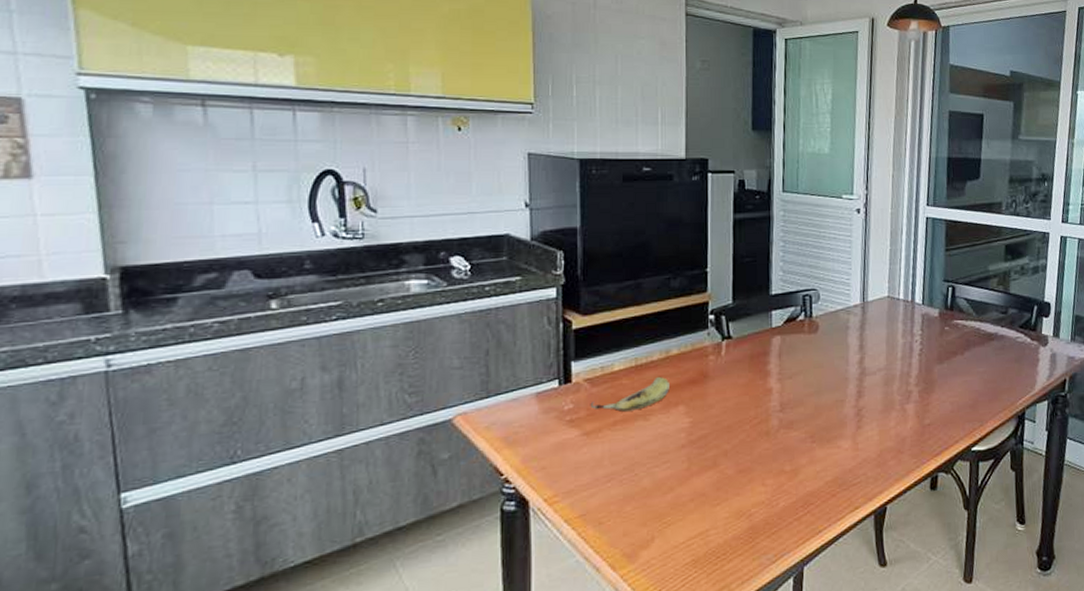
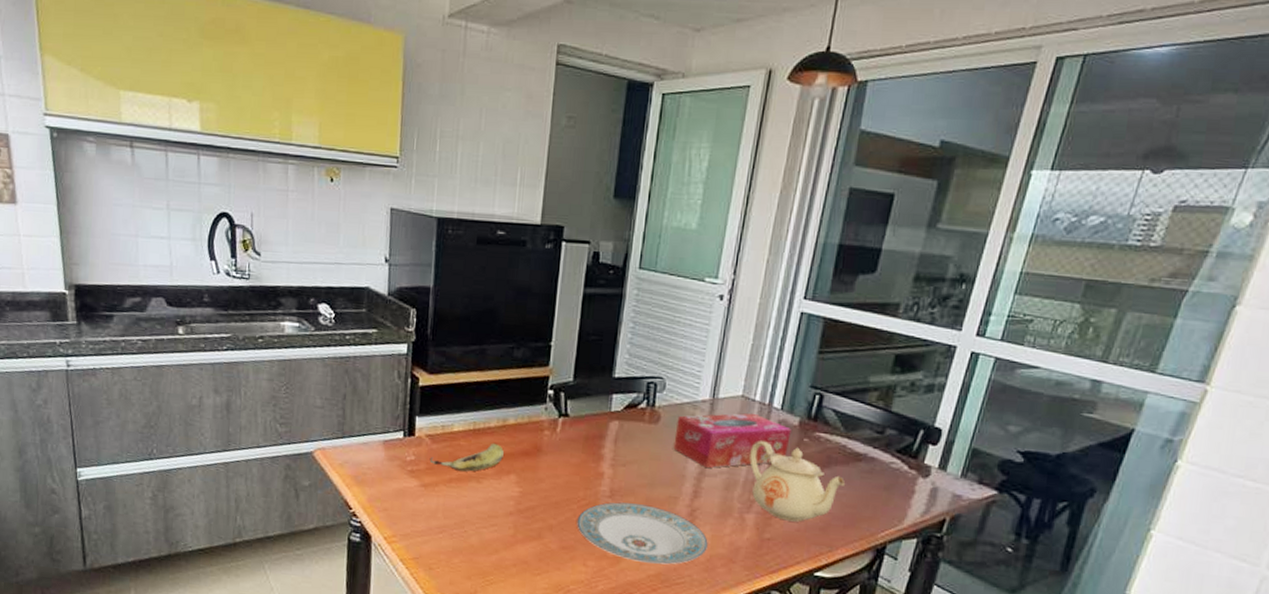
plate: none [751,412,877,471] -> present [577,502,708,565]
tissue box: none [834,310,934,367] -> present [673,413,791,468]
teapot: none [902,335,985,405] -> present [749,441,846,522]

